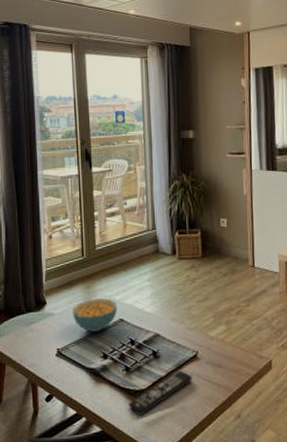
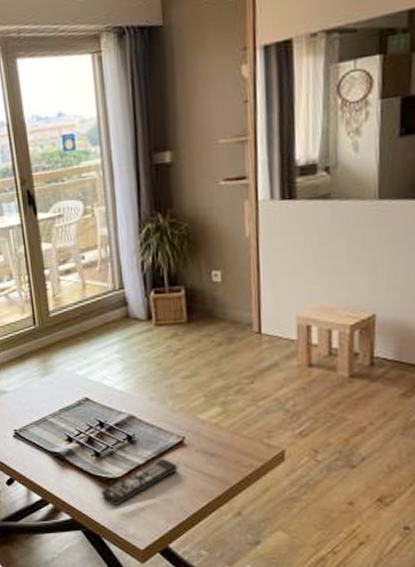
cereal bowl: present [73,298,117,333] -> none [28,374,81,413]

